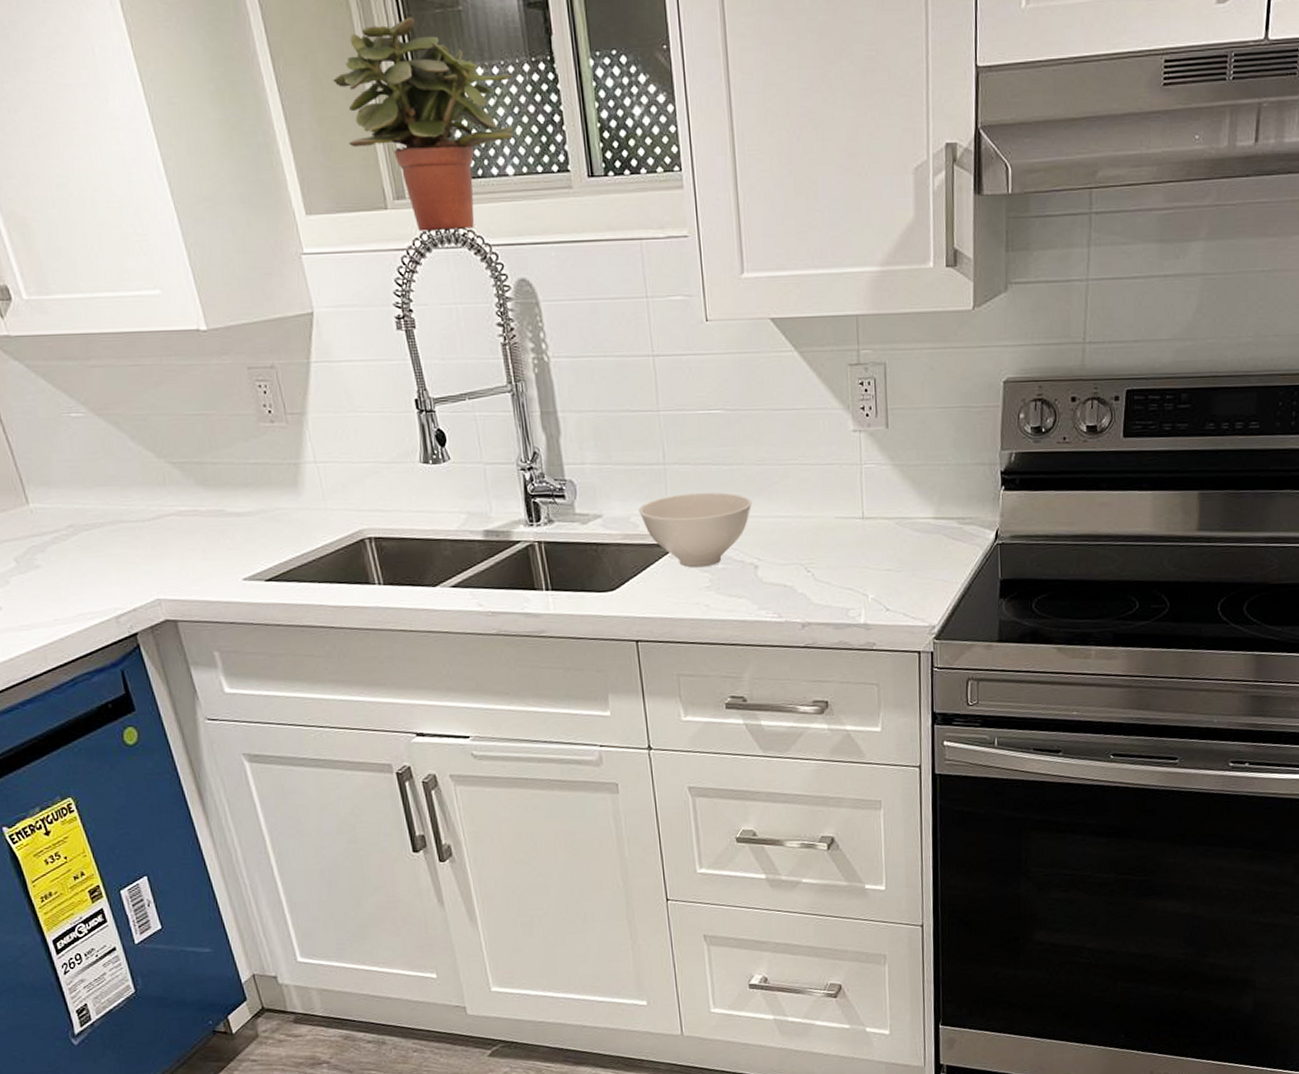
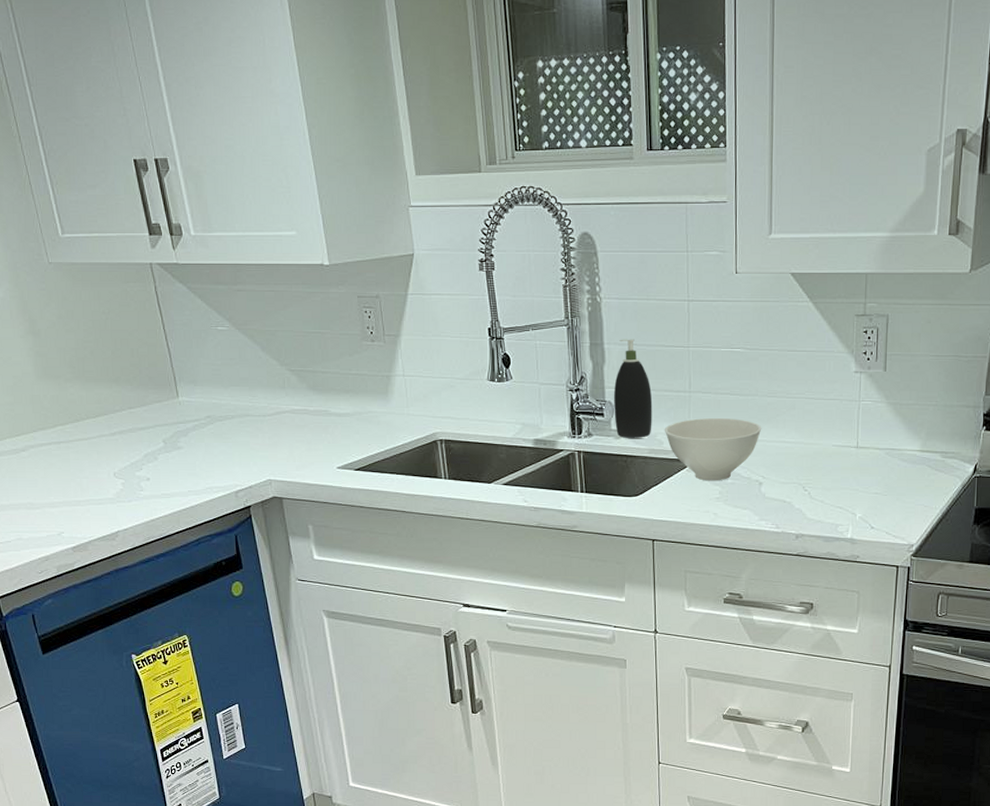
potted plant: present [333,17,514,232] -> none [448,18,592,191]
soap dispenser: none [574,404,624,524] -> present [614,339,653,439]

